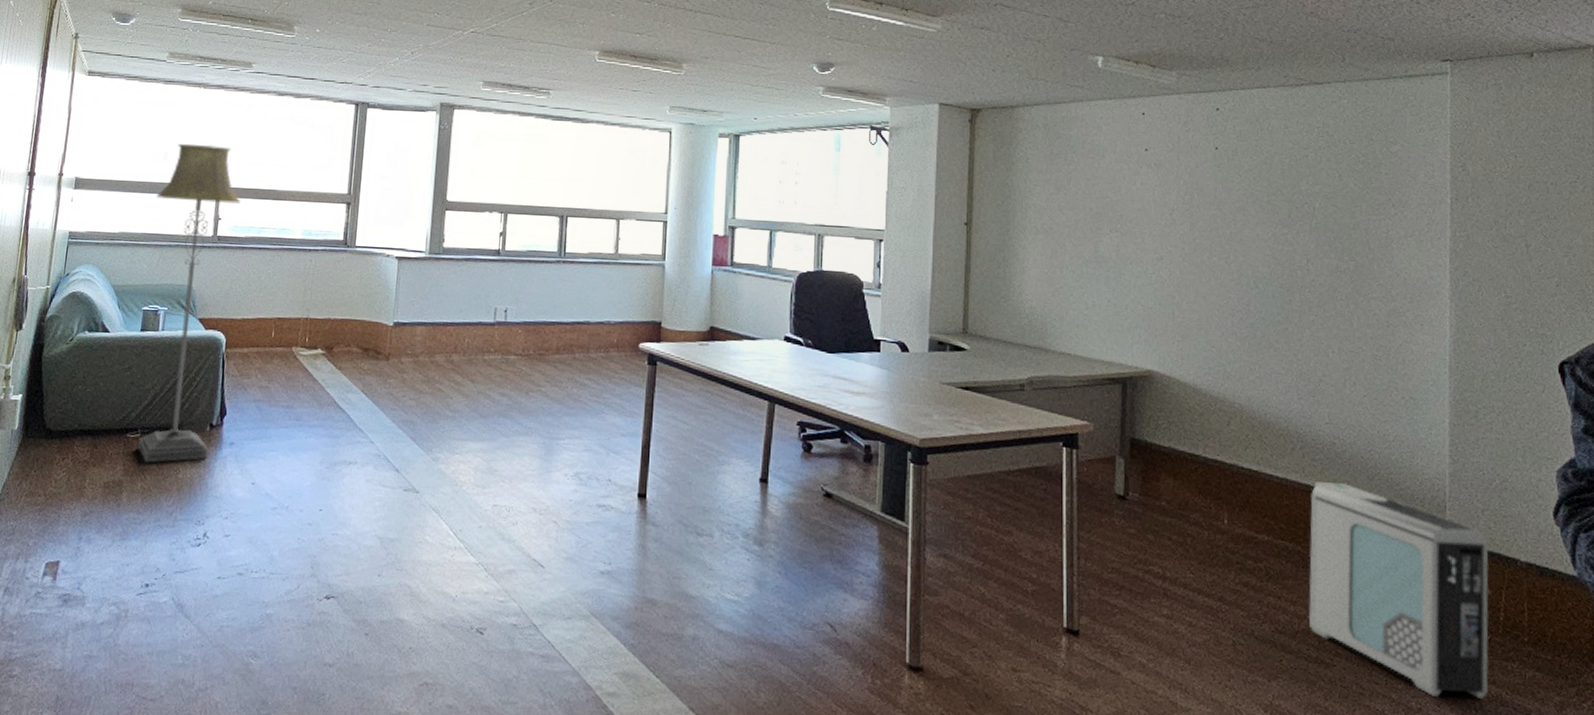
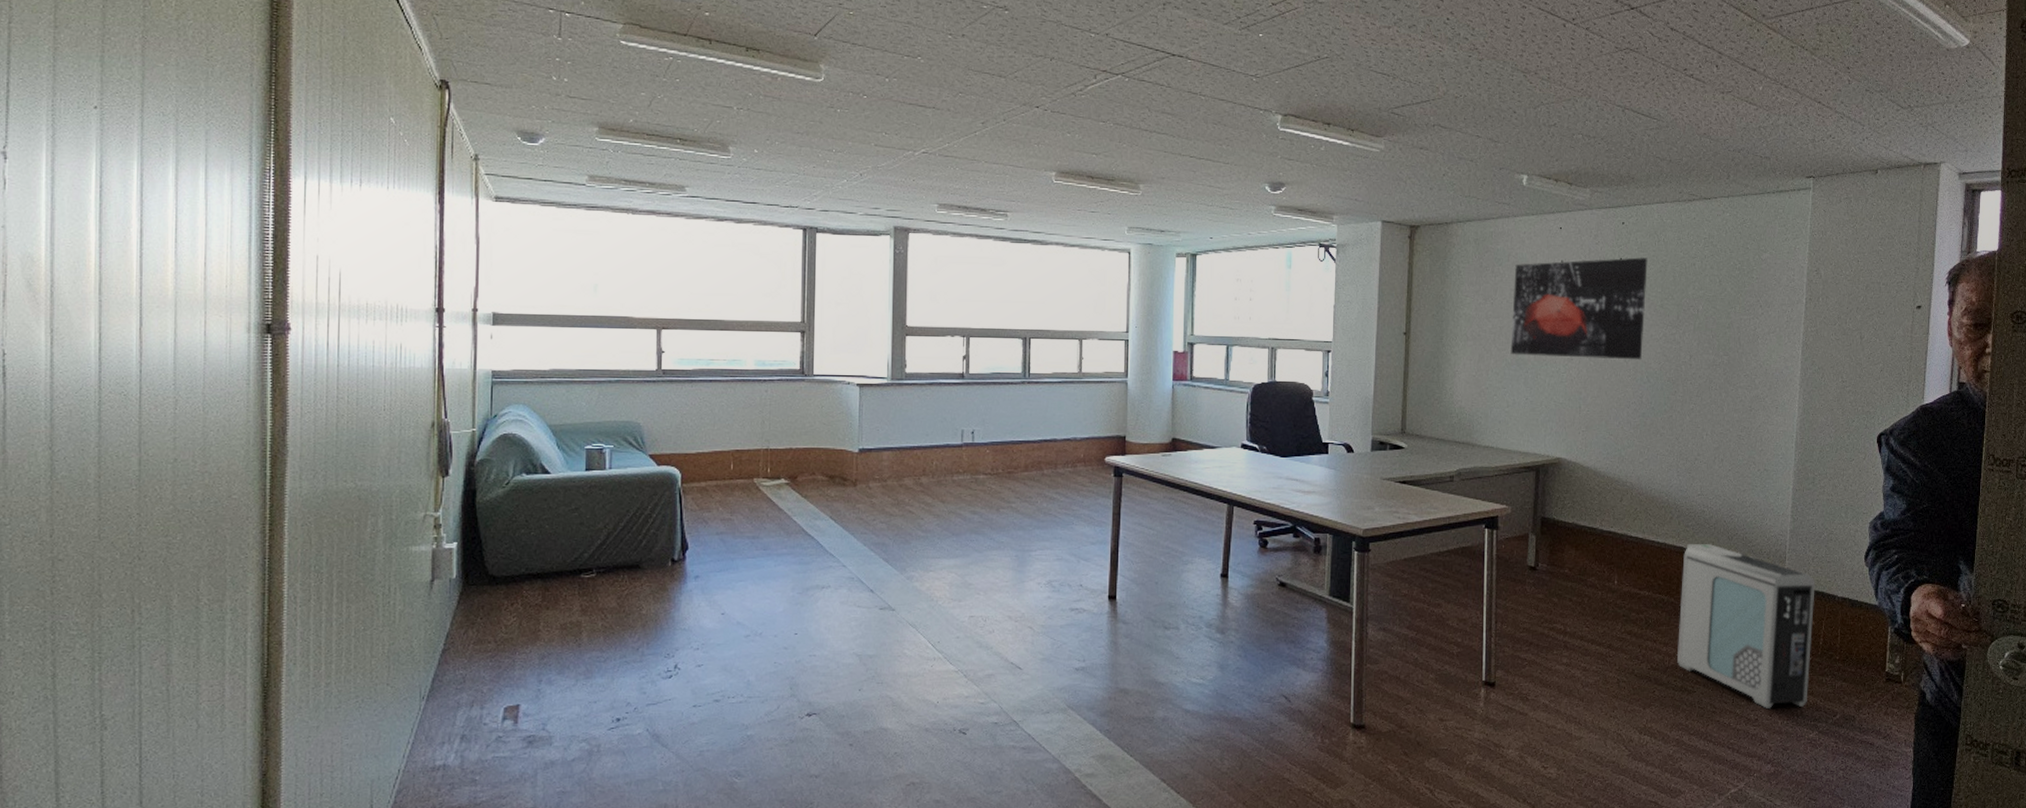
floor lamp: present [138,143,240,463] -> none [588,273,684,602]
wall art: none [1088,147,1249,263] -> present [1510,257,1648,360]

